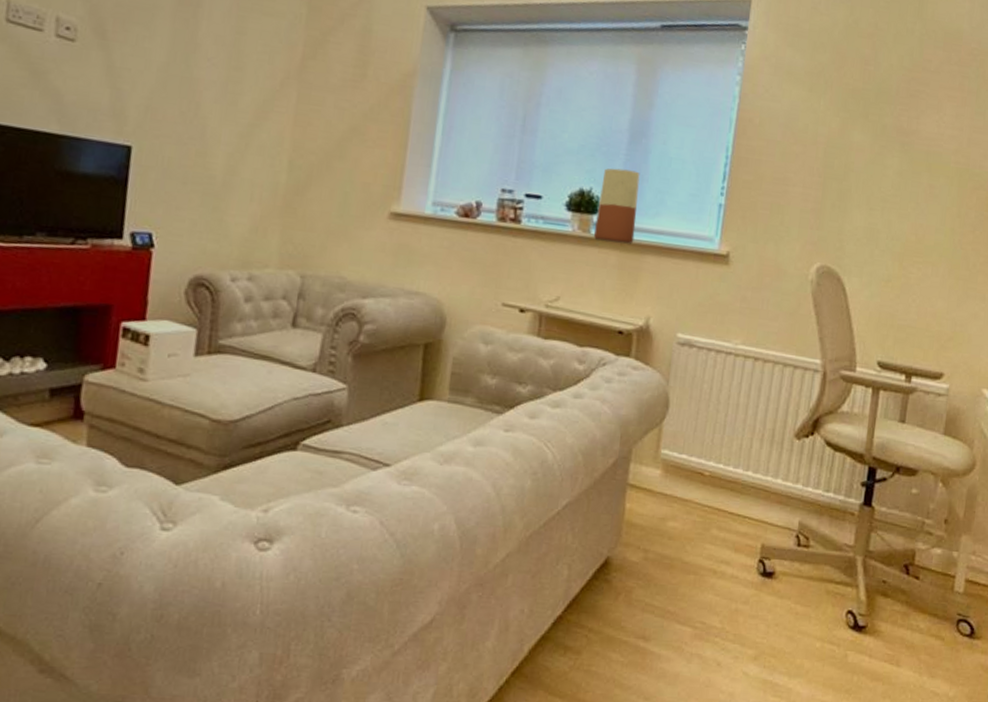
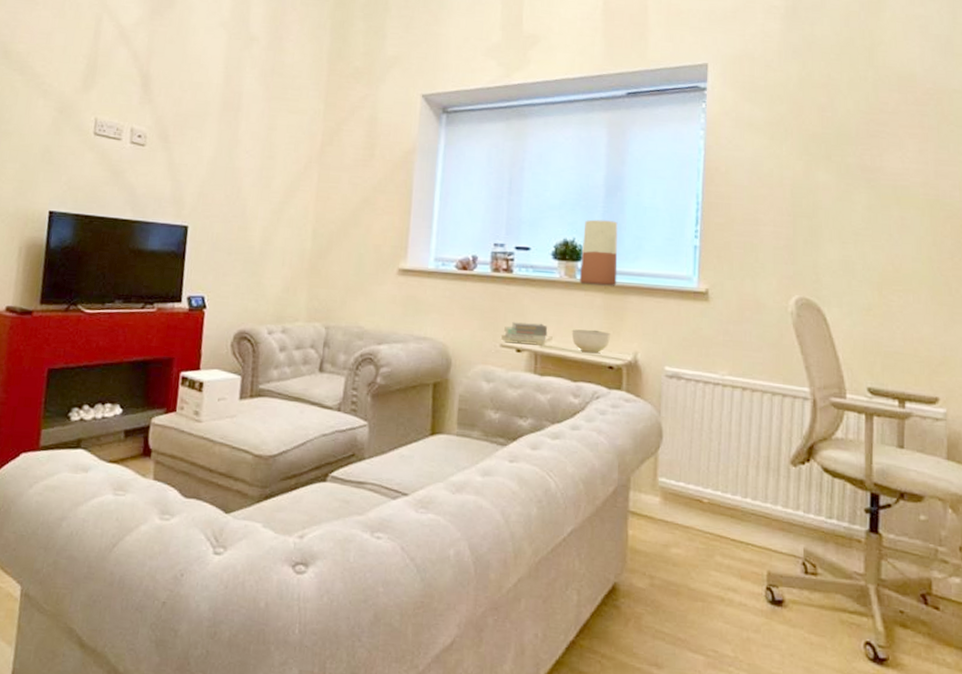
books: none [504,279,556,306] -> present [501,322,548,346]
bowl: none [581,289,623,317] -> present [571,329,610,354]

